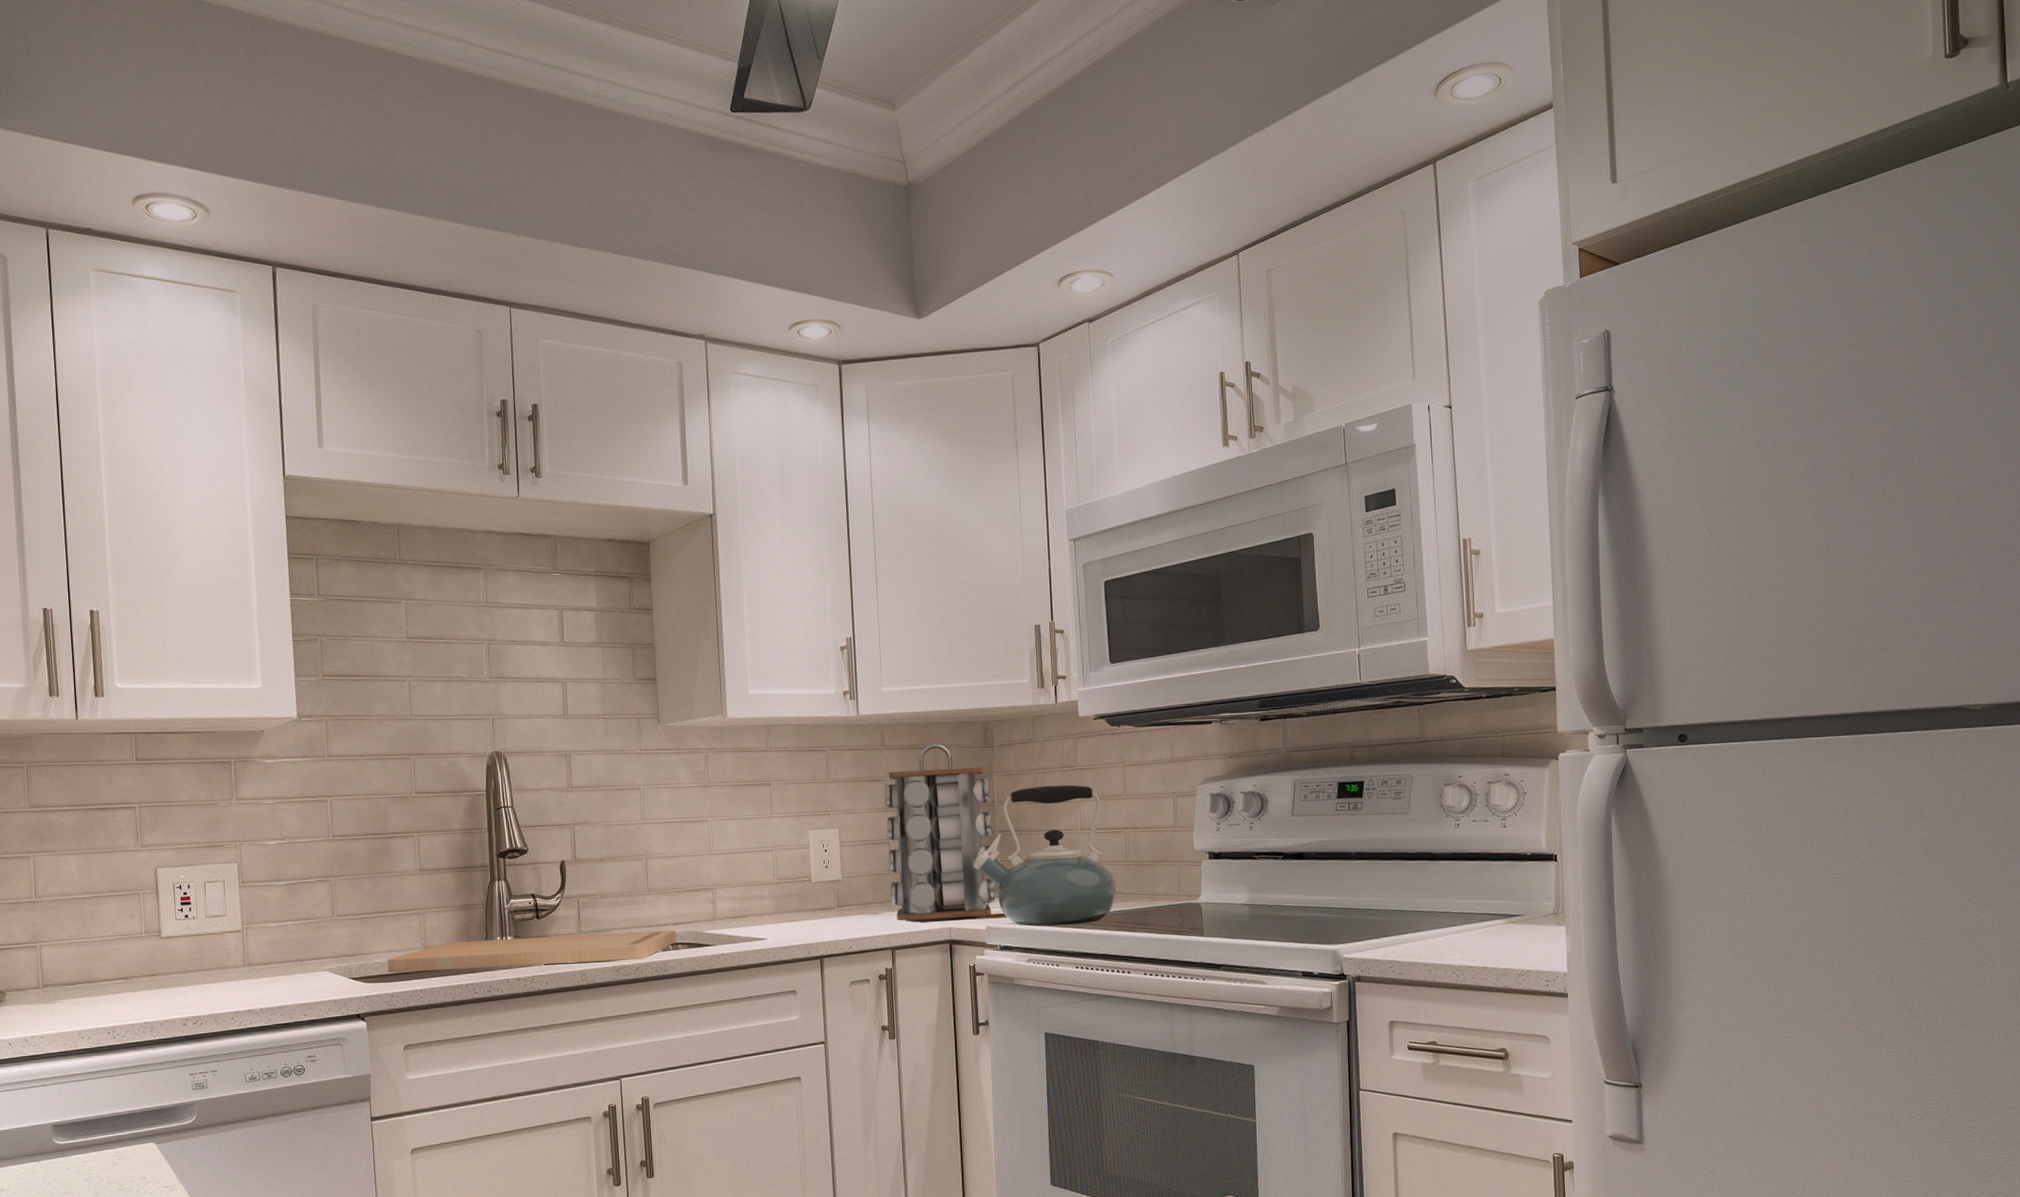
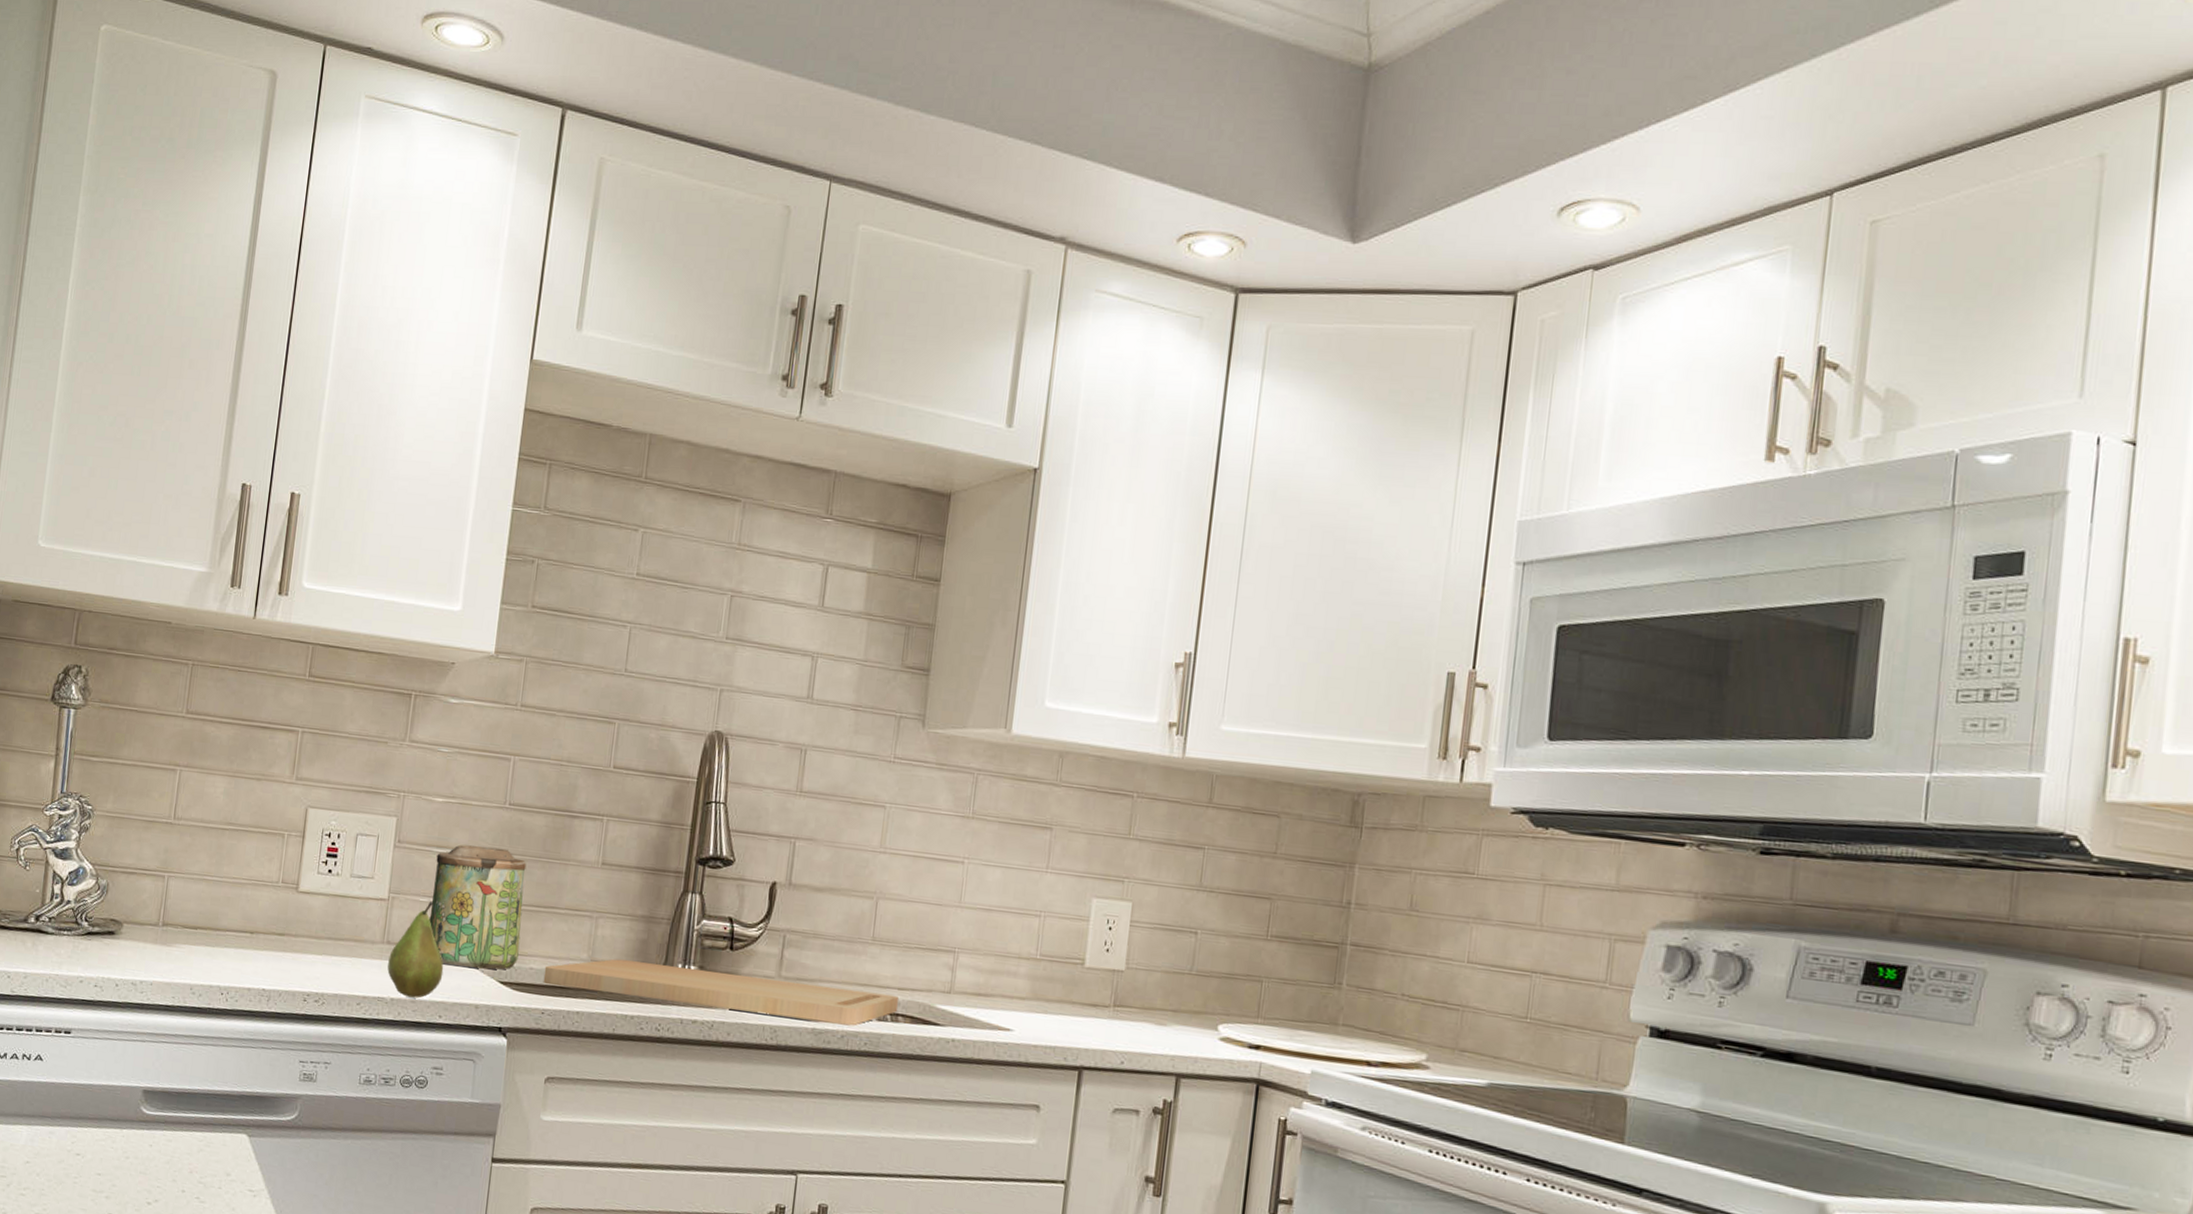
fruit: none [252,925,302,1005] -> present [387,902,444,999]
canister: none [278,872,363,974] -> present [429,844,527,970]
spice rack: present [884,743,996,923] -> none [1185,810,1348,1057]
kettle: present [973,785,1117,927] -> none [1307,891,1506,1094]

